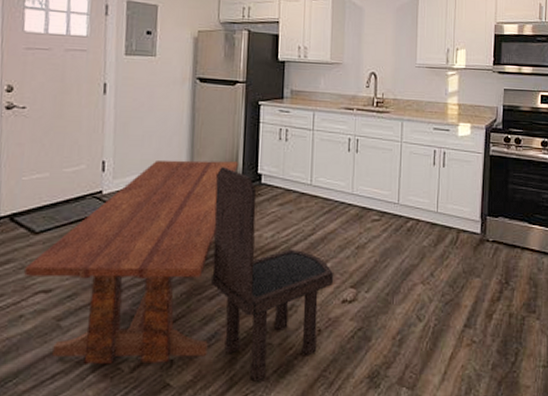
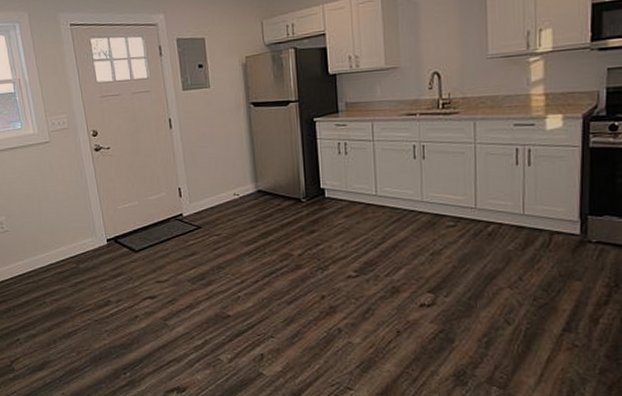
dining table: present [24,160,238,365] -> none [133,179,300,356]
dining chair: present [211,167,334,382] -> none [280,185,410,375]

